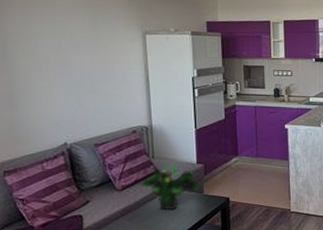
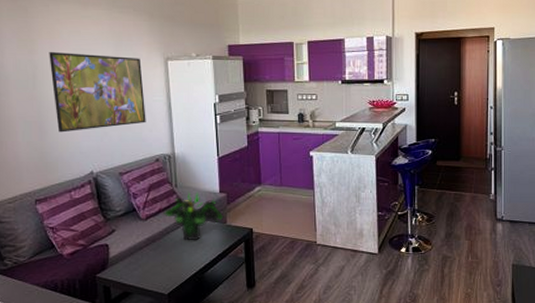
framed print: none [20,22,123,103] -> present [49,52,146,133]

